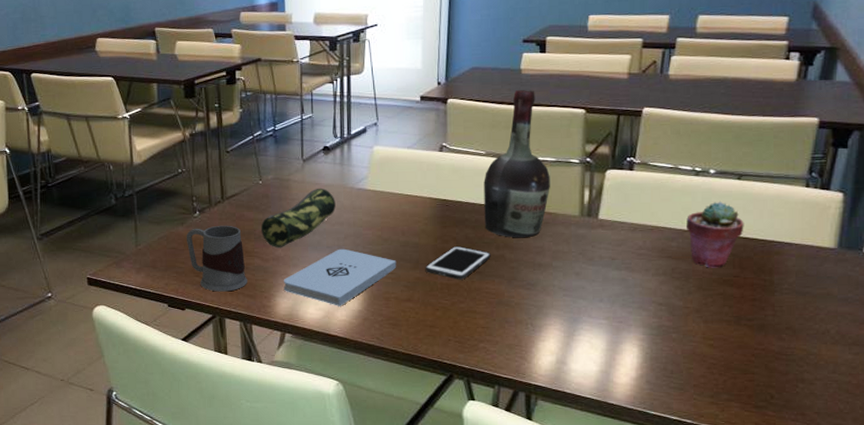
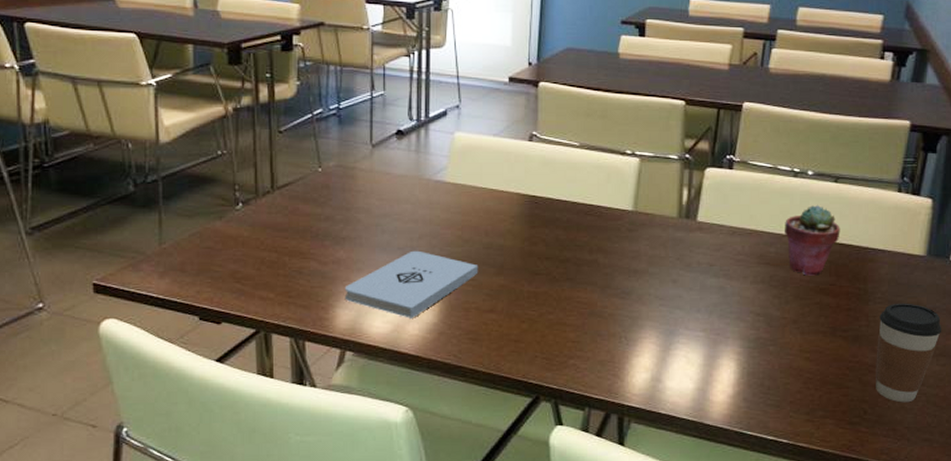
mug: present [186,225,247,292] -> none [225,220,301,301]
pencil case: present [260,188,336,247] -> none [318,178,409,248]
cell phone: present [425,246,491,280] -> none [510,249,583,288]
cognac bottle: present [484,90,550,237] -> none [577,76,648,240]
coffee cup: none [783,293,855,389] -> present [876,303,942,403]

